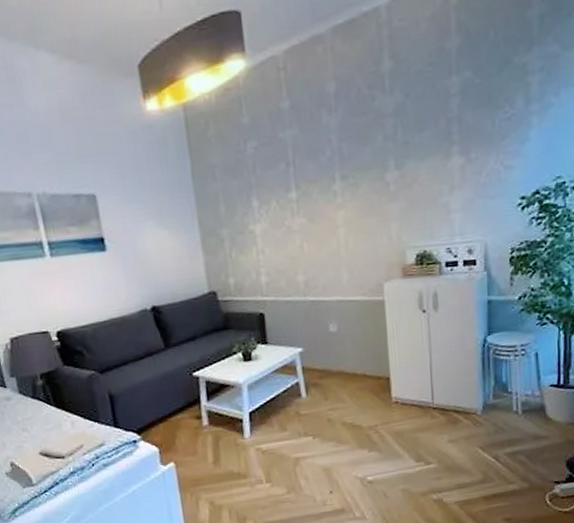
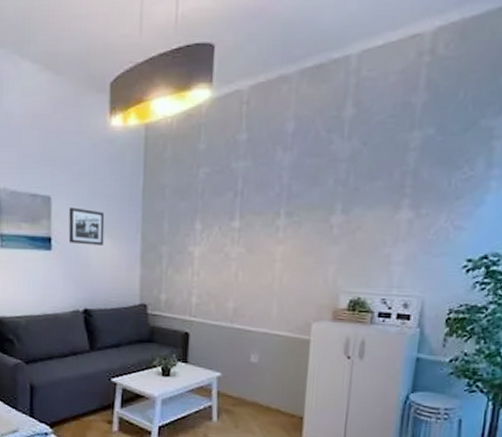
picture frame: none [117,202,161,240] -> present [68,207,105,245]

